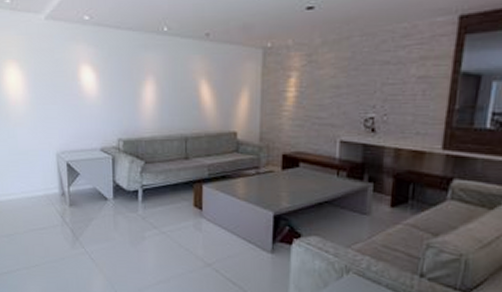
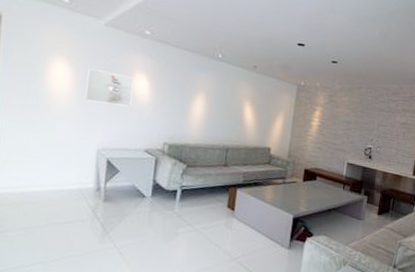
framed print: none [37,69,81,104] -> present [85,69,134,107]

